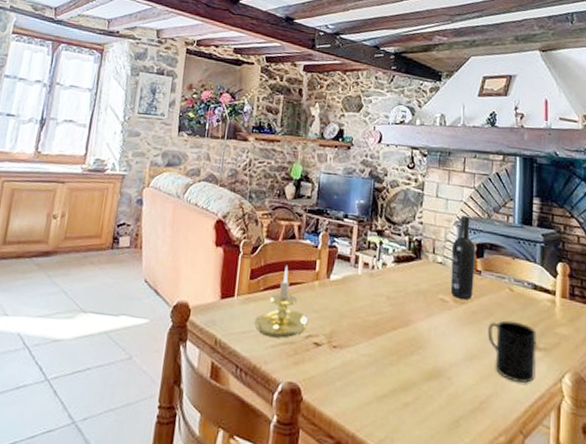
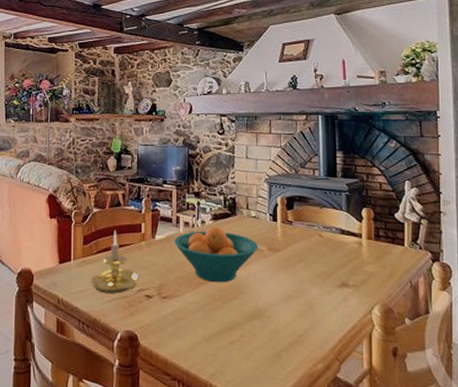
fruit bowl: none [350,271,443,335] -> present [174,227,259,283]
wine bottle: present [450,215,476,299] -> none [264,173,286,247]
mug: present [488,320,537,384] -> none [302,263,347,317]

